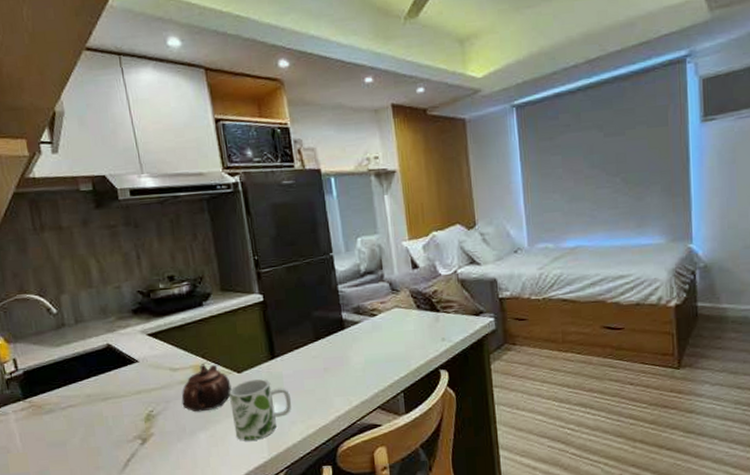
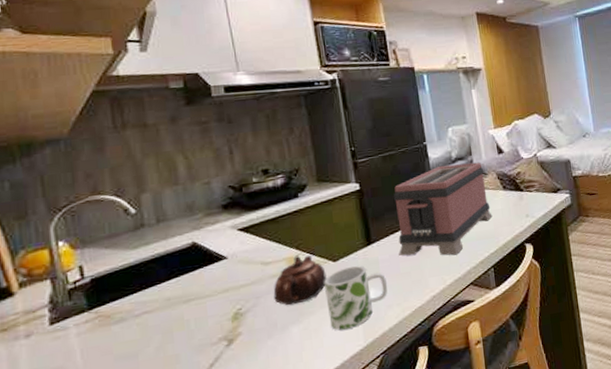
toaster: none [297,277,404,376] -> present [393,162,493,256]

